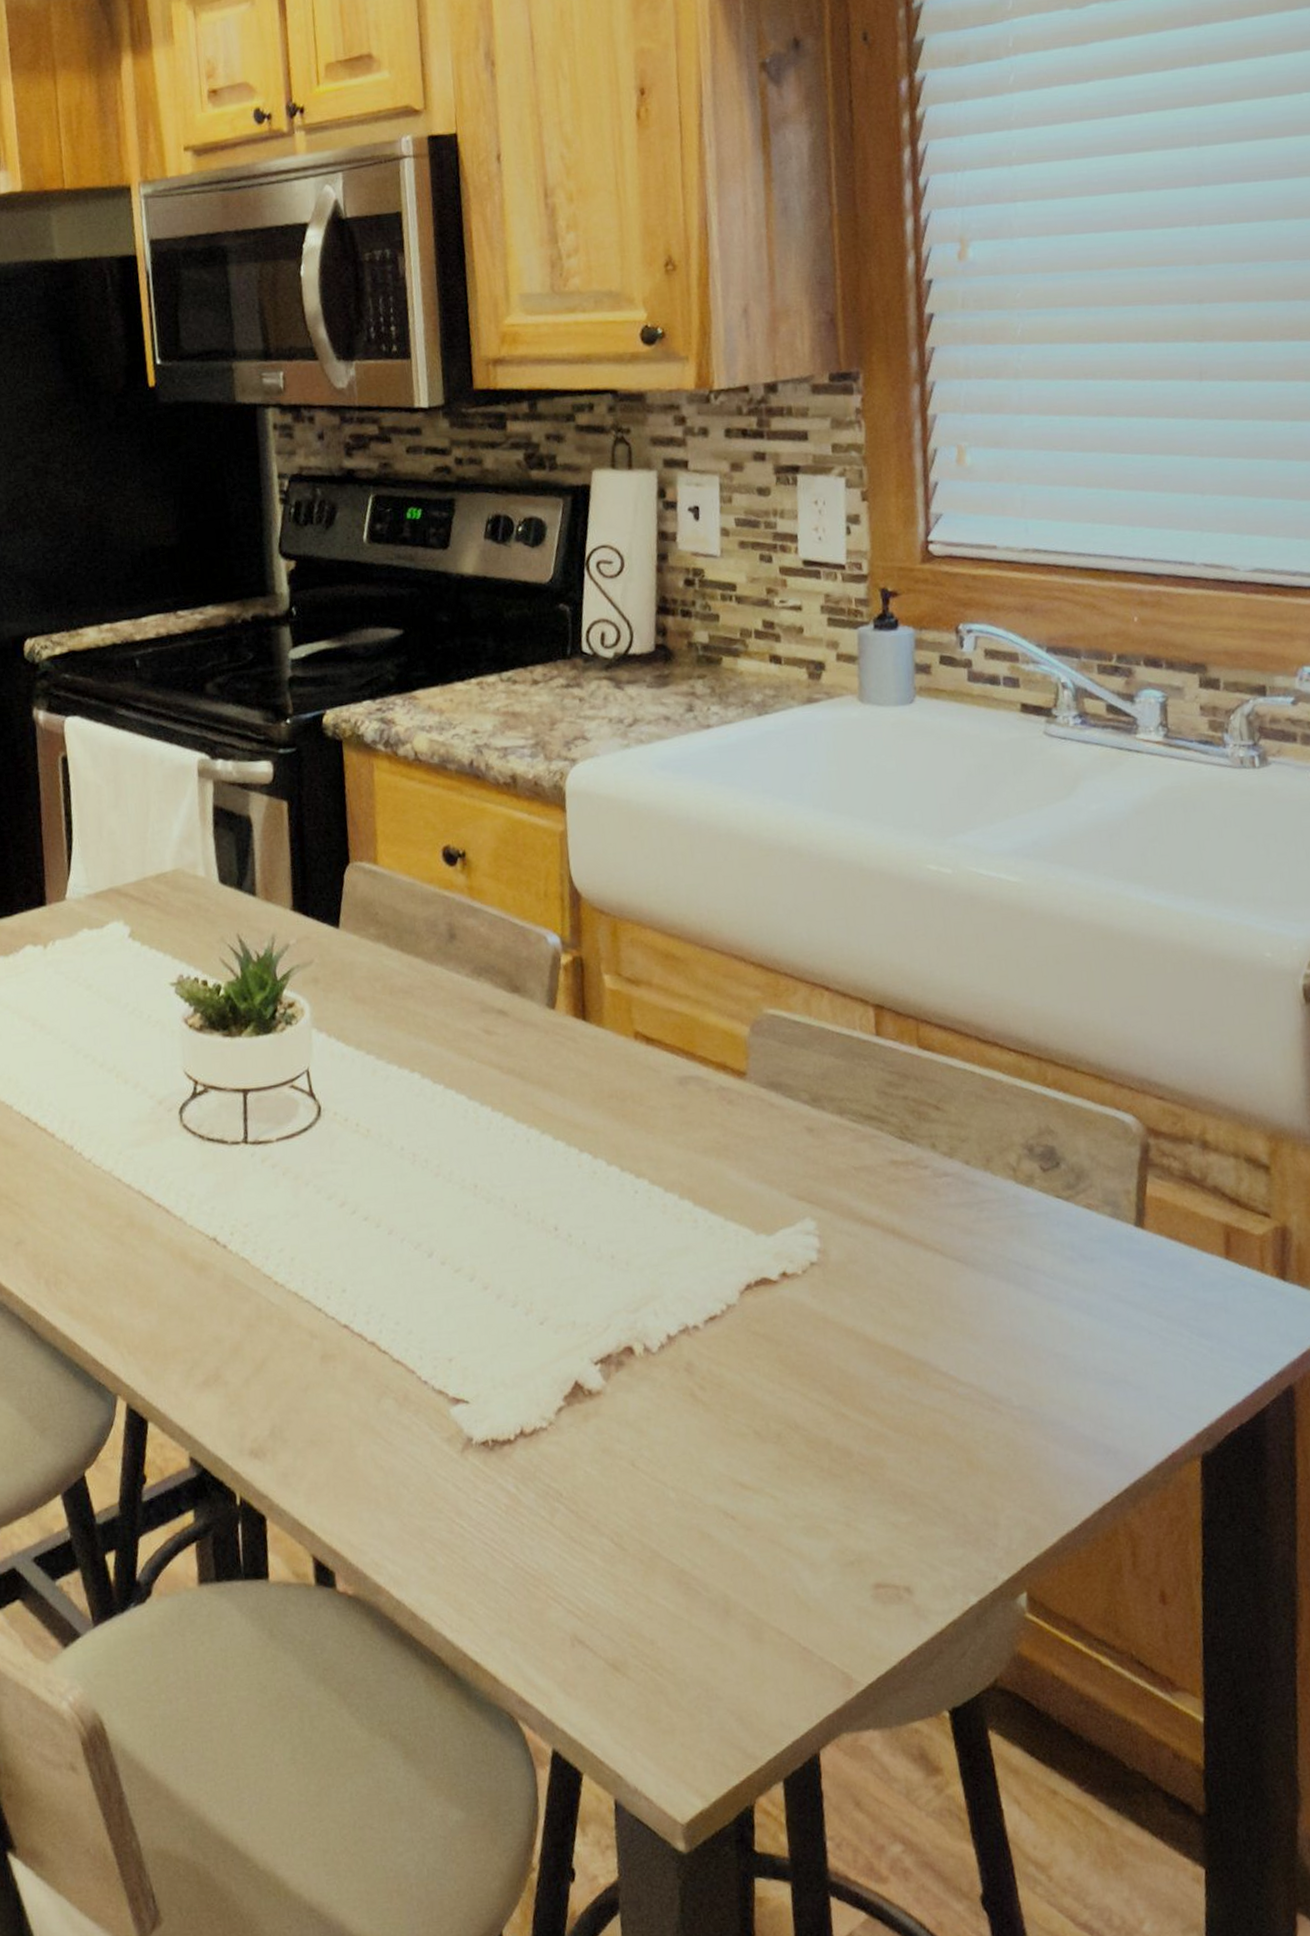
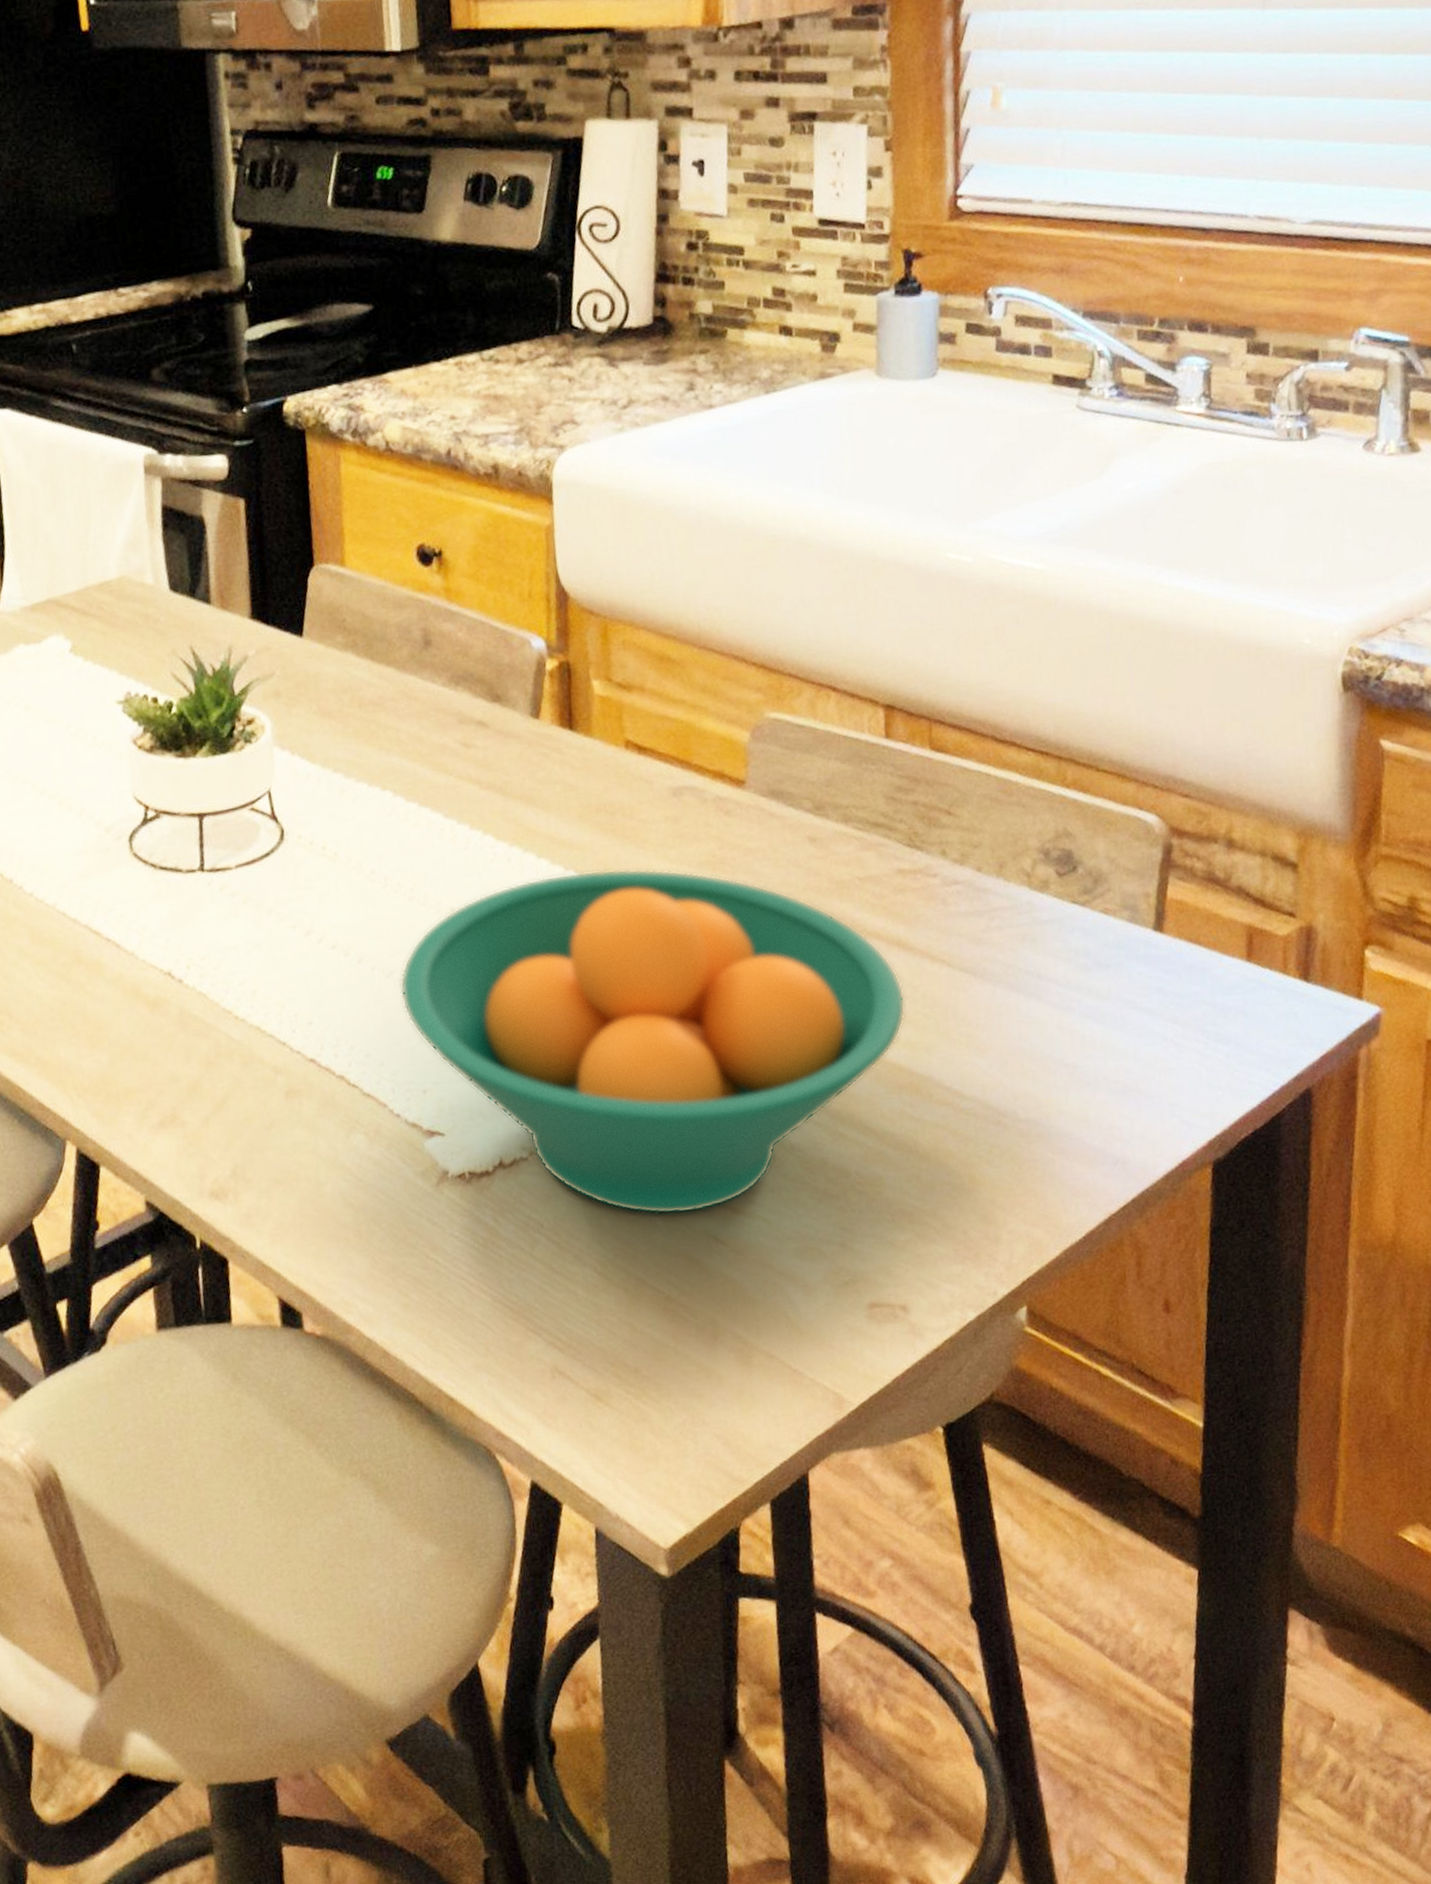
fruit bowl: none [427,1152,902,1488] -> present [399,868,906,1215]

